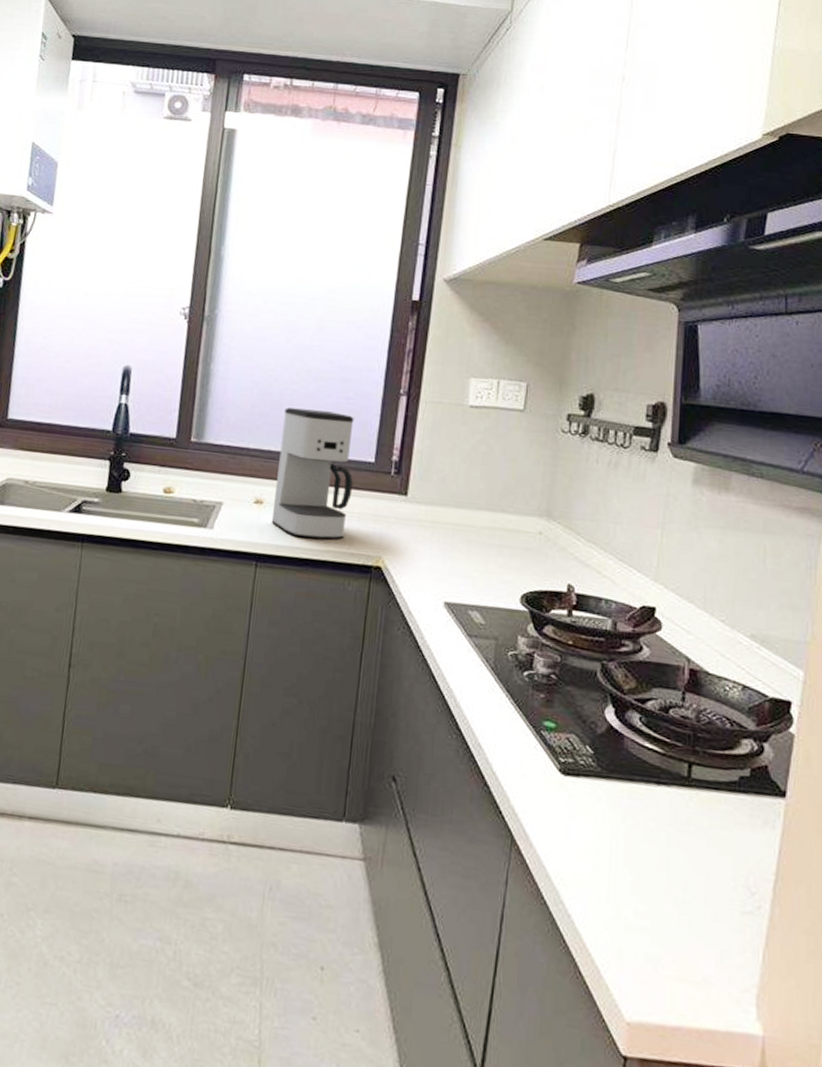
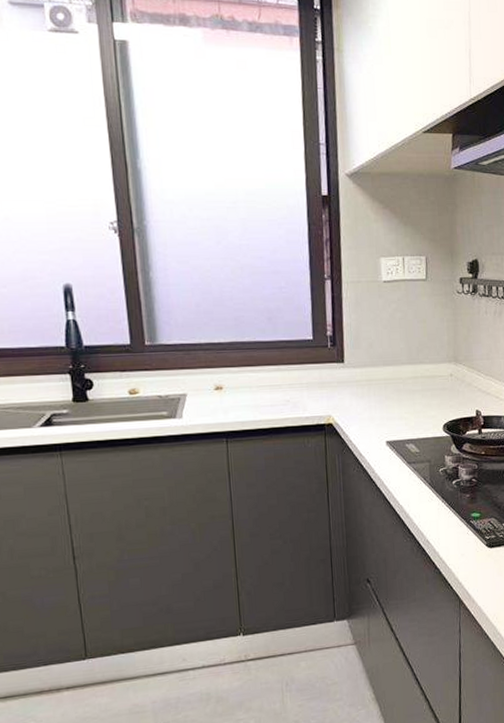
coffee maker: present [271,407,354,540] -> none [227,301,299,412]

